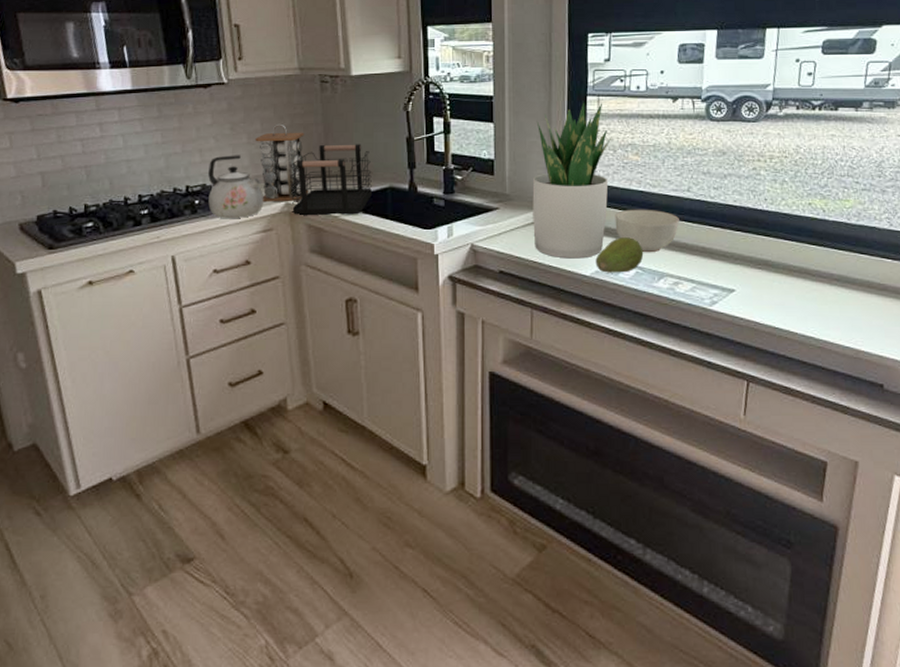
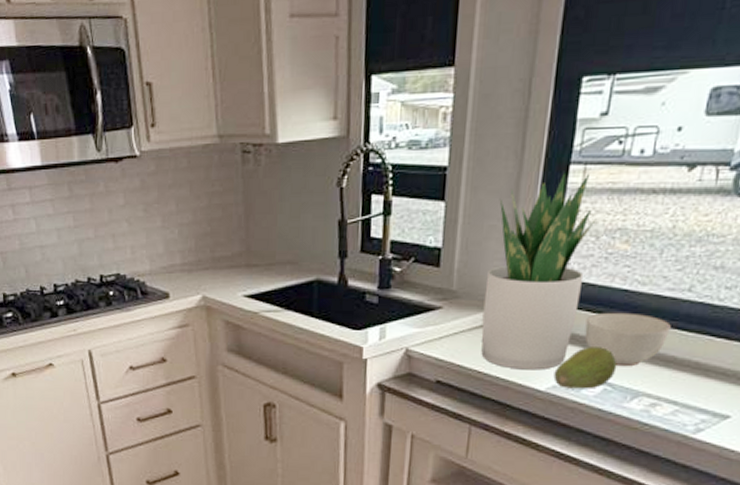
kettle: present [208,155,264,218] -> none [122,241,180,312]
spice rack: present [255,123,308,202] -> none [170,204,226,295]
dish rack: present [289,144,373,215] -> none [206,228,298,311]

